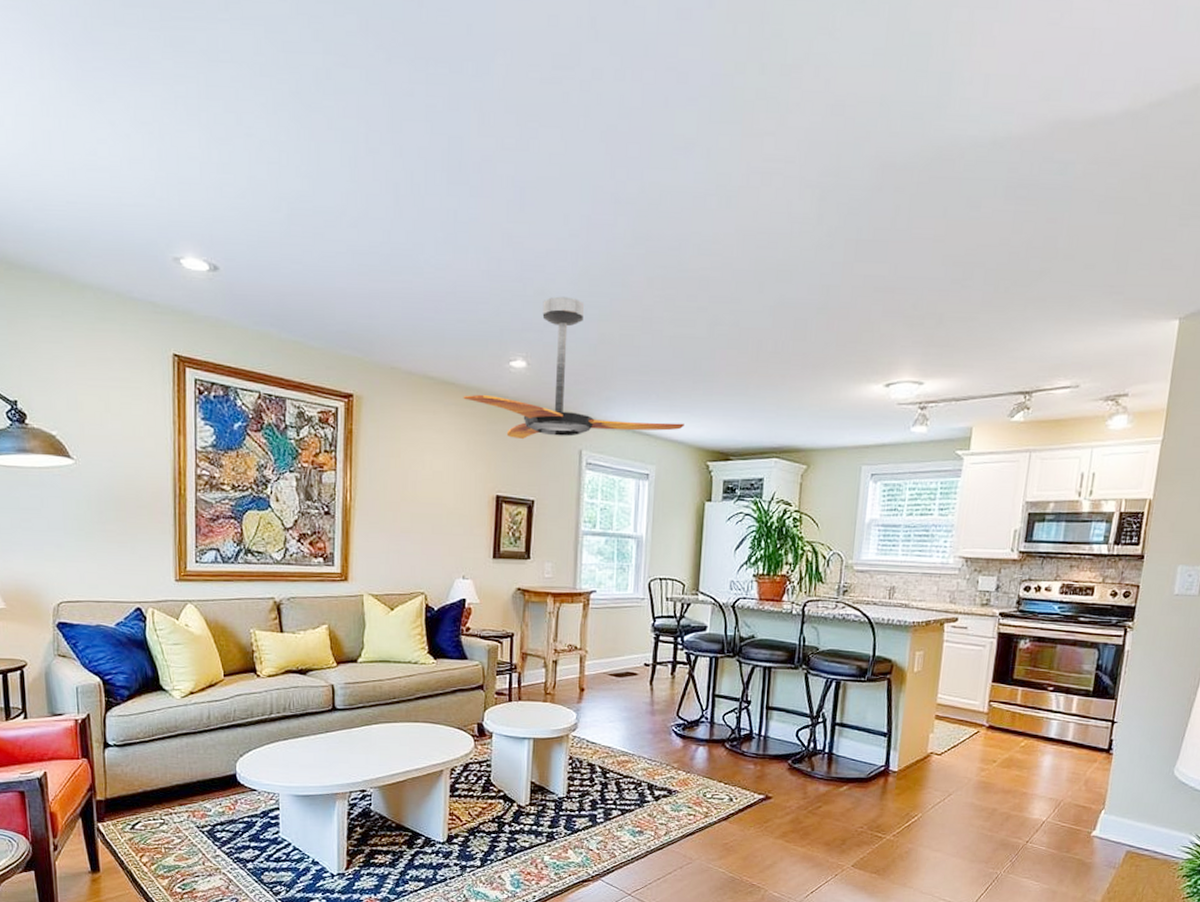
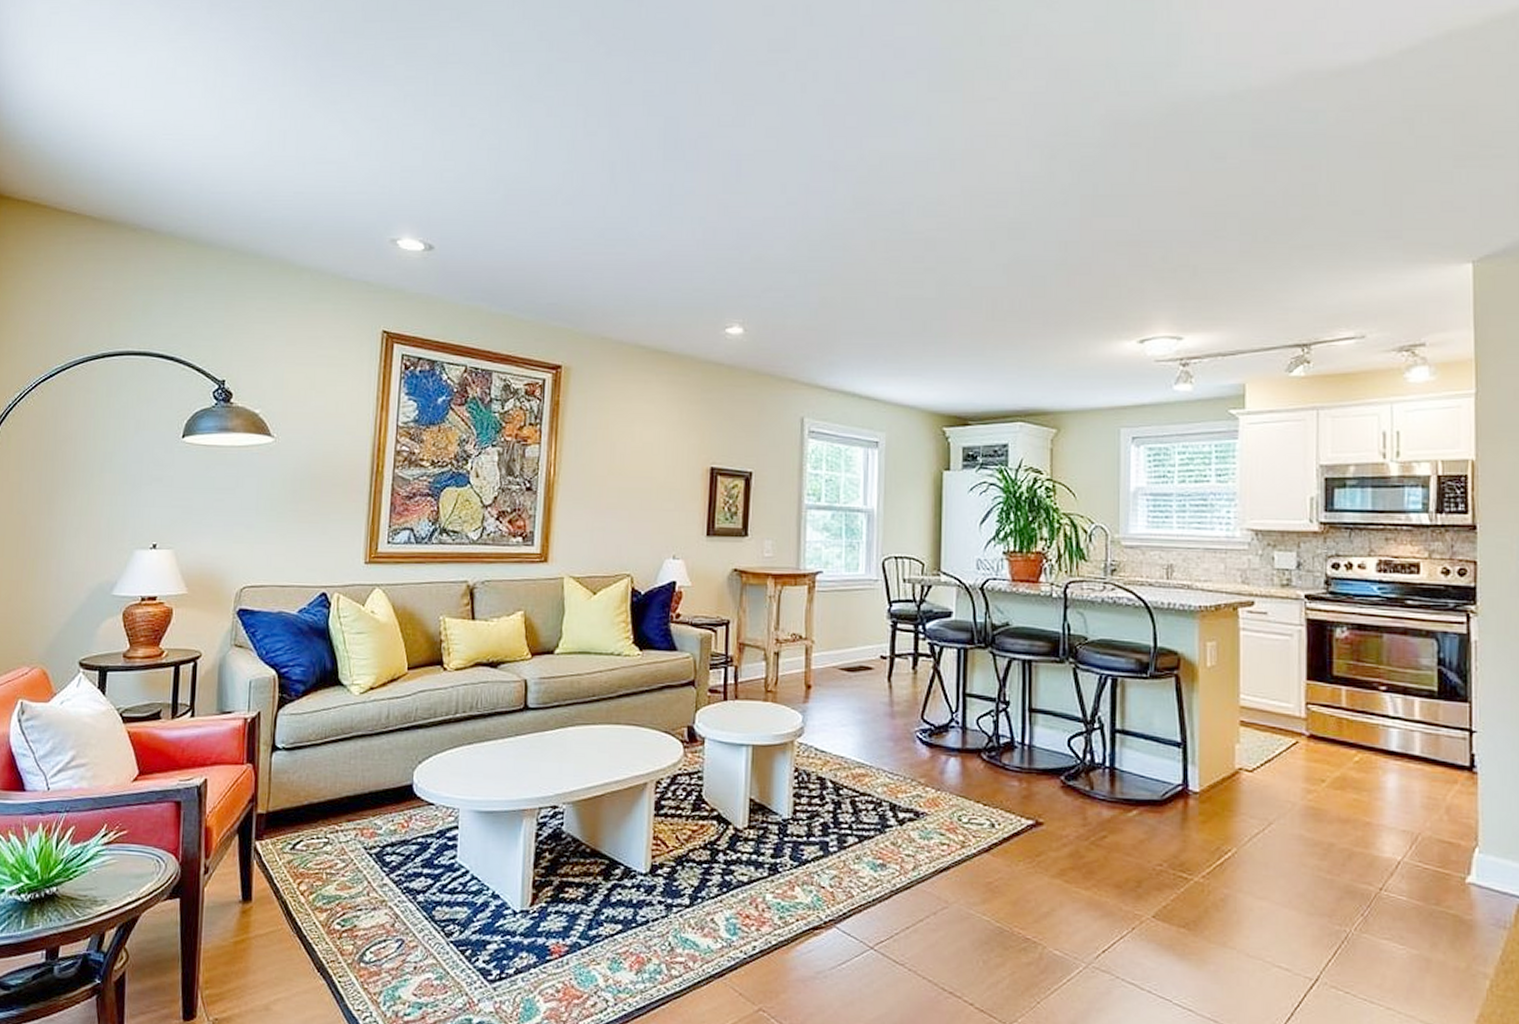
ceiling fan: present [463,296,684,440] -> none [676,262,916,408]

